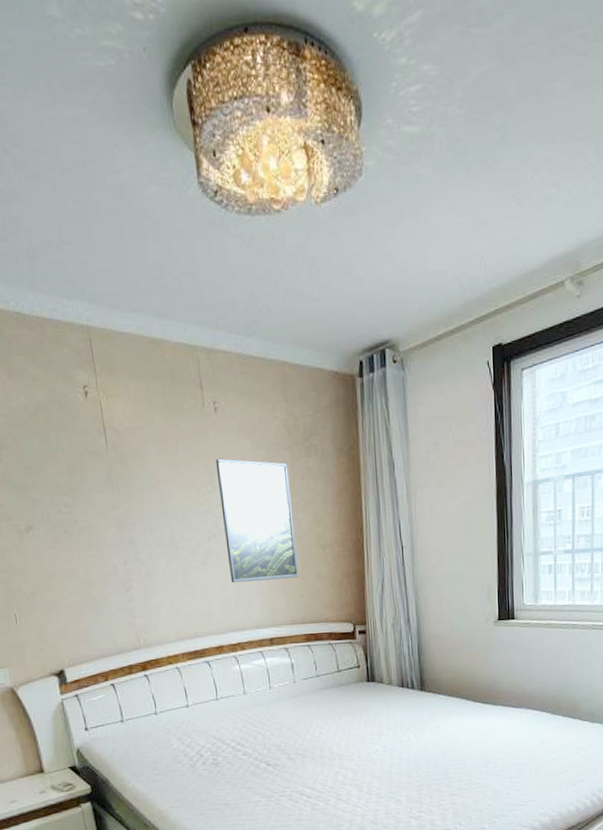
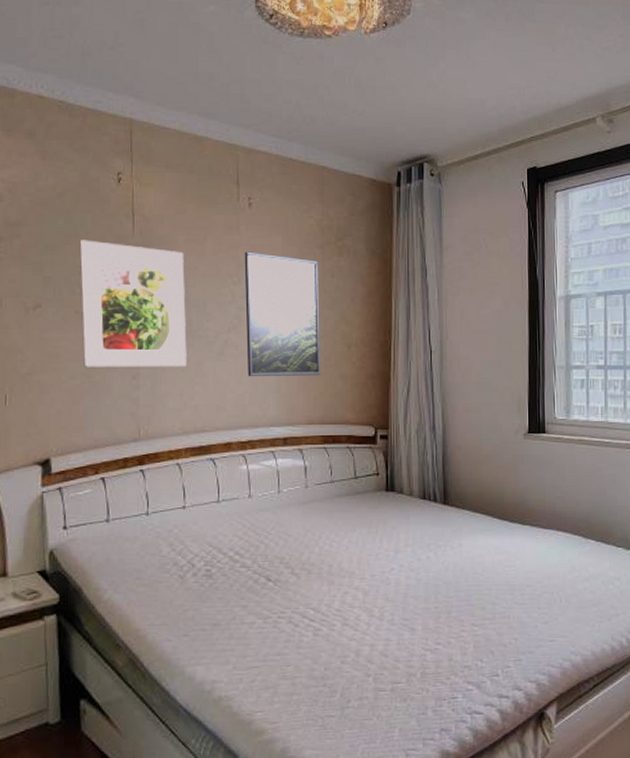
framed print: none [58,458,174,584] -> present [79,240,187,367]

